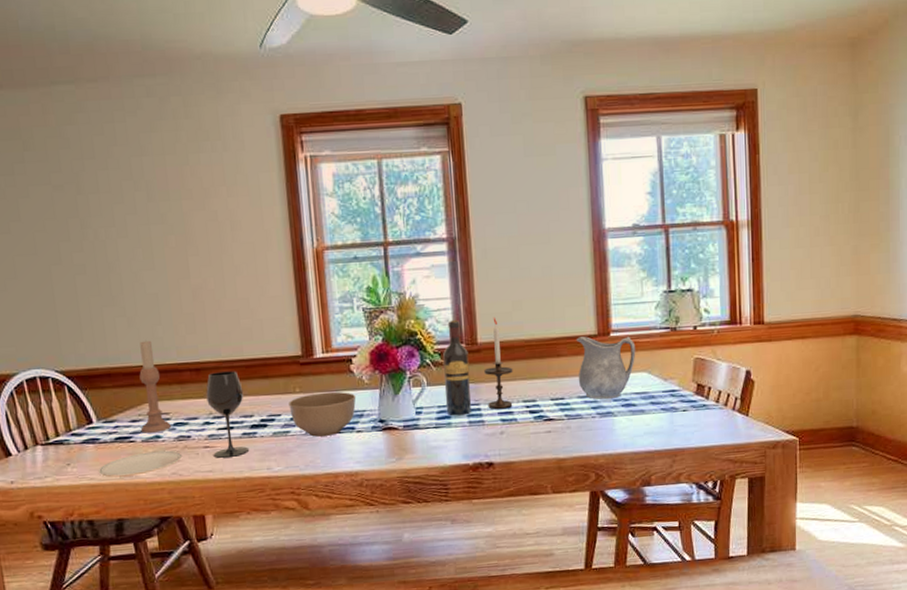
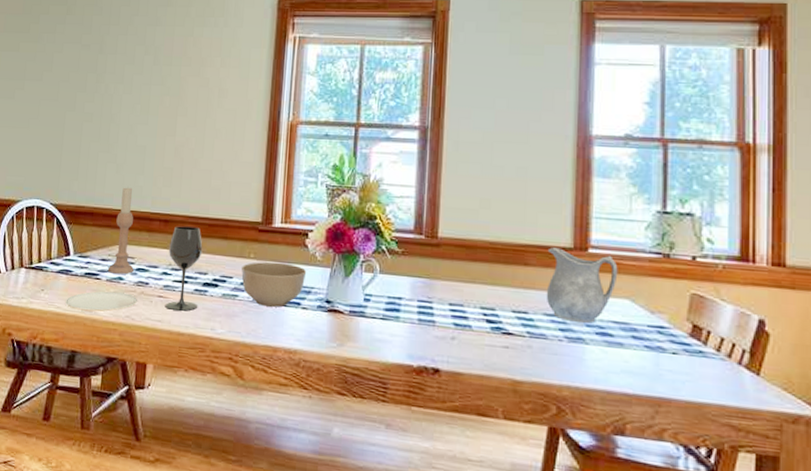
wine bottle: present [443,319,472,416] -> none [395,209,427,312]
candlestick: present [484,317,513,410] -> none [441,212,473,313]

